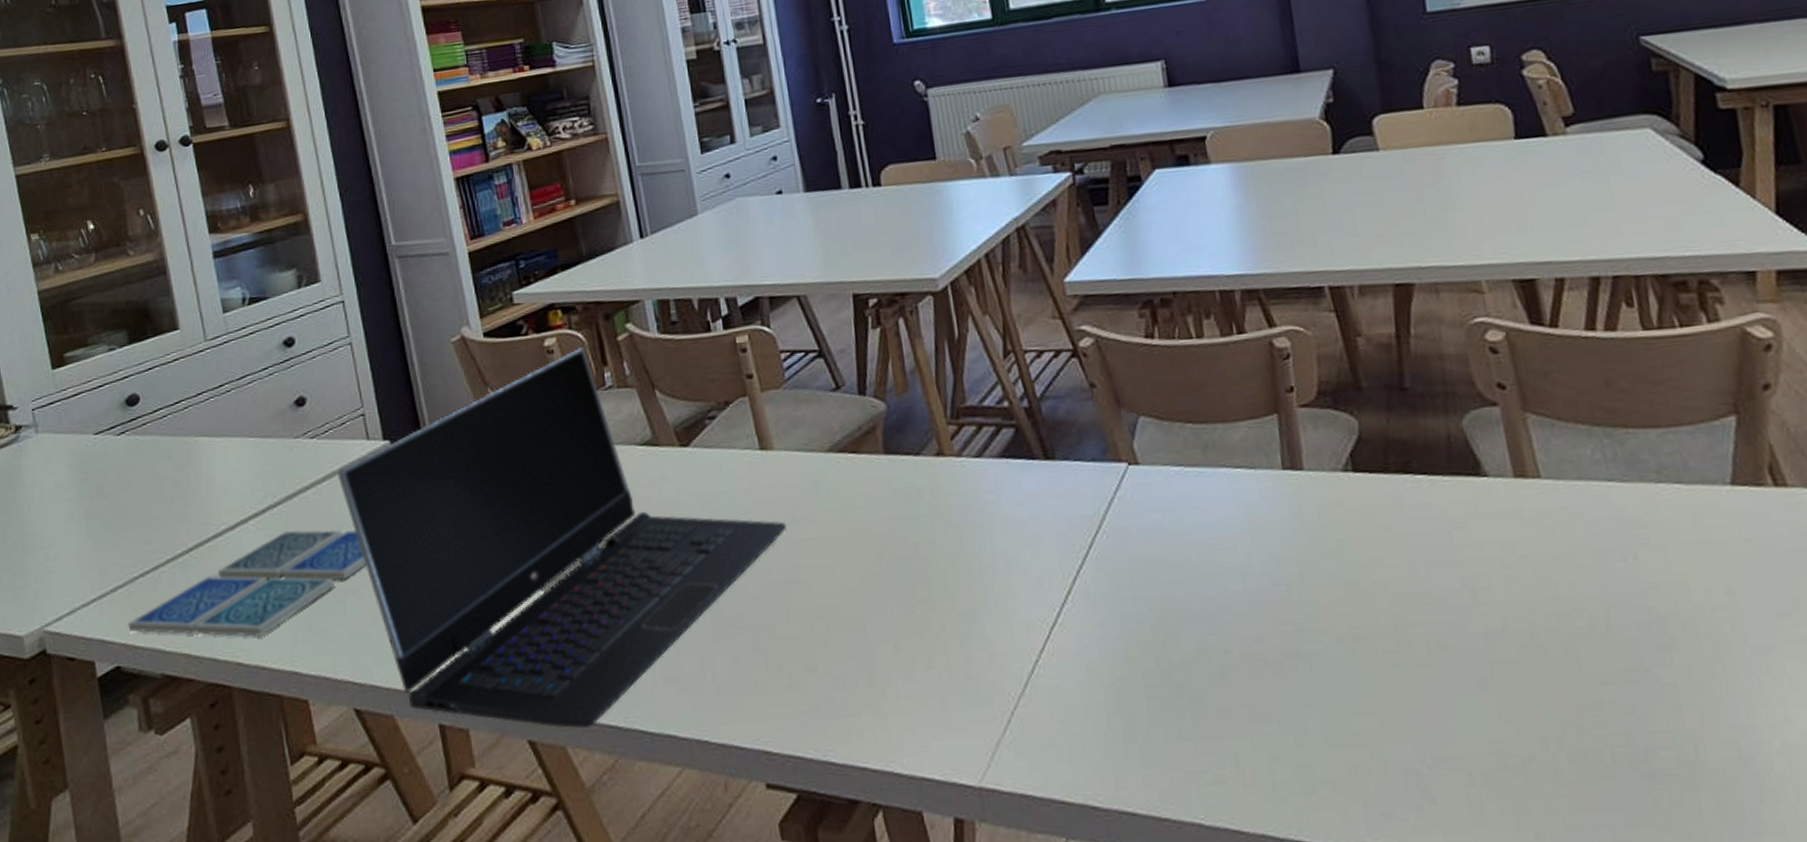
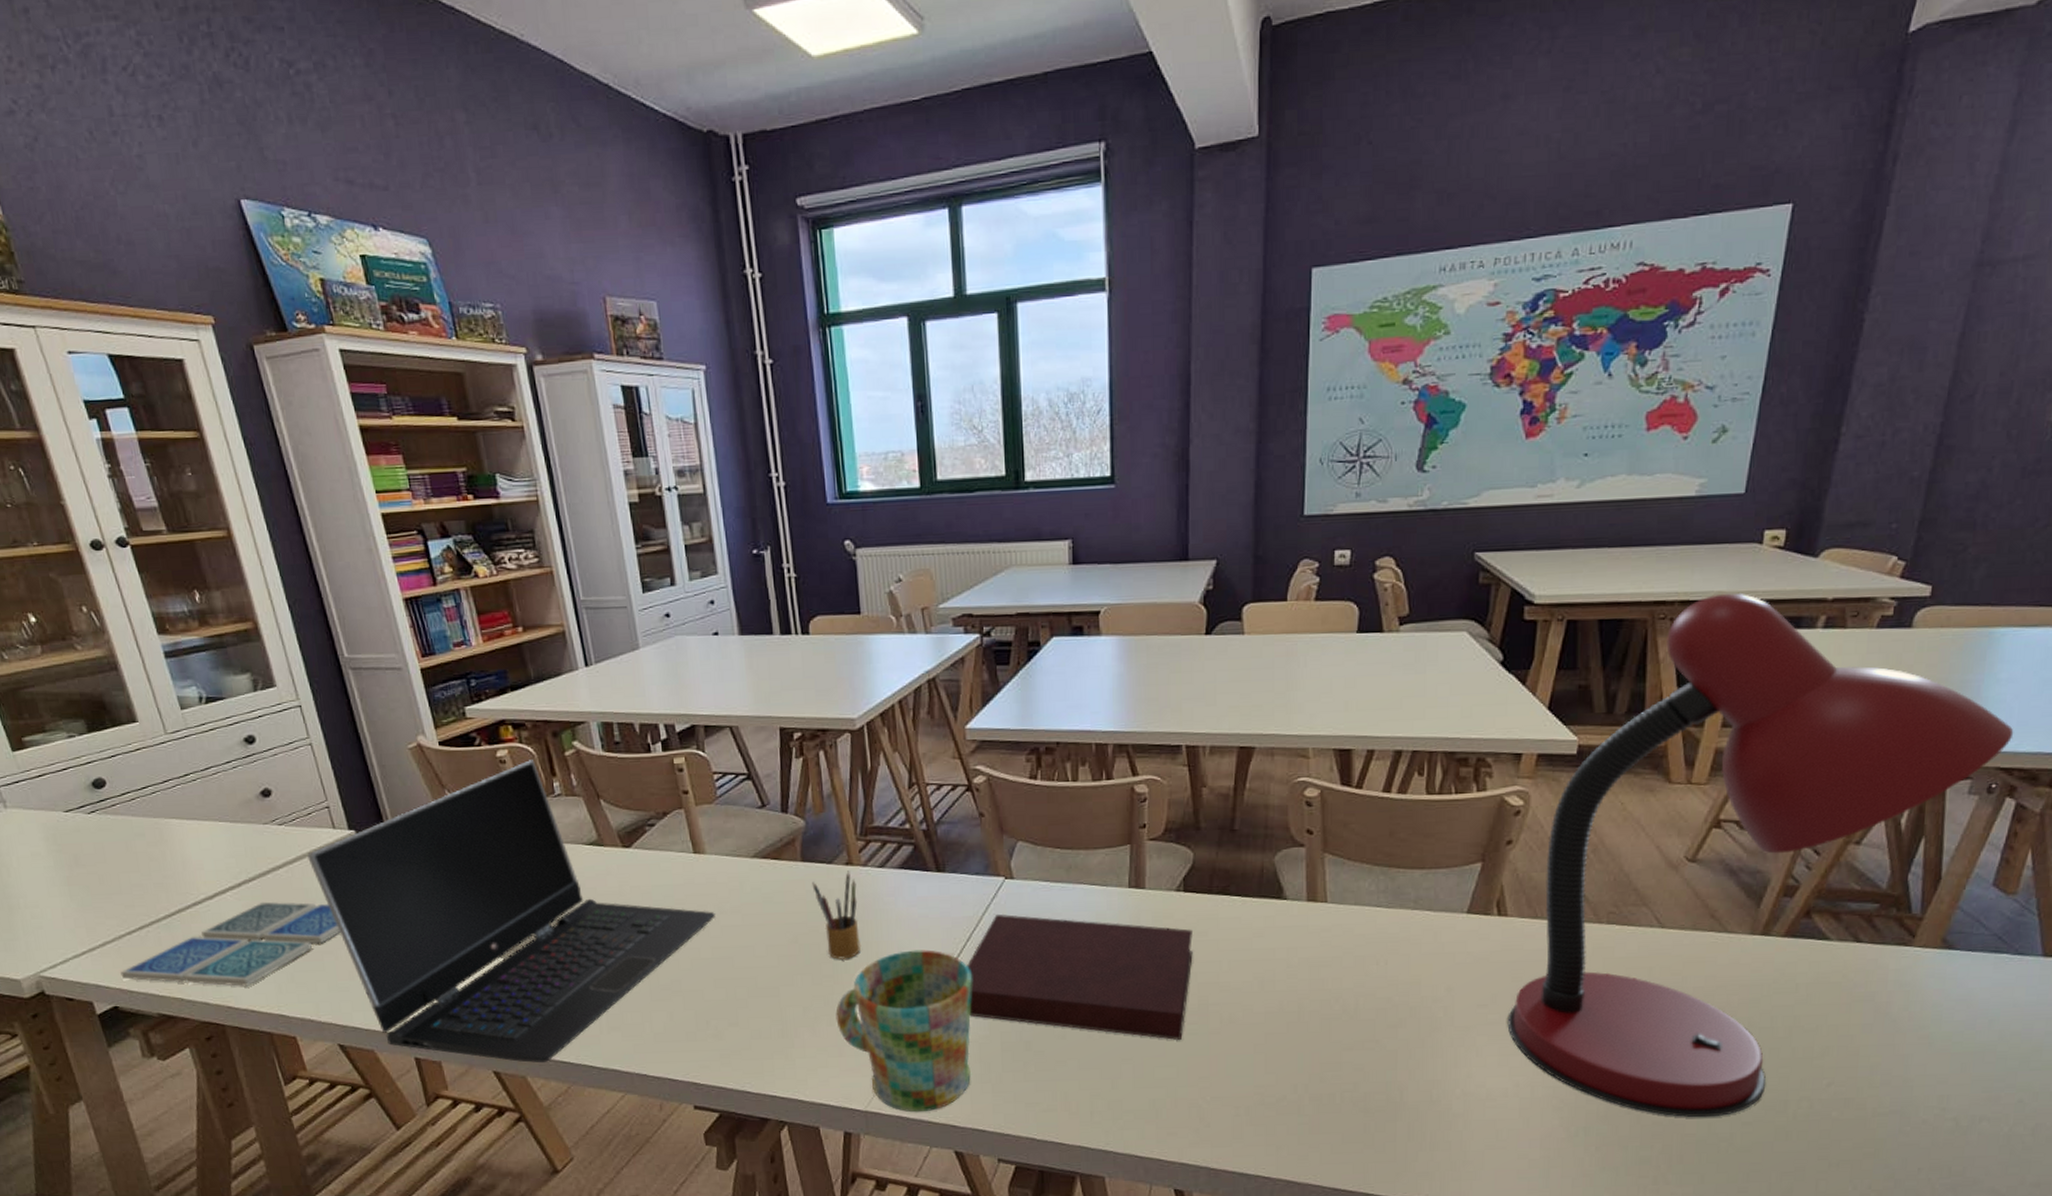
pencil box: none [898,463,960,579] -> present [812,871,860,960]
mug: none [934,561,1111,789] -> present [835,950,972,1113]
notebook: none [1092,510,1381,678] -> present [967,913,1193,1041]

